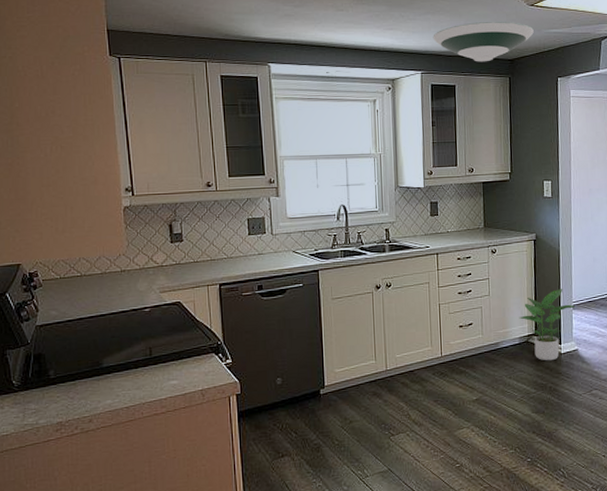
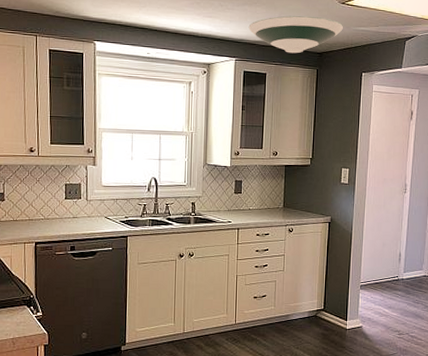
potted plant: present [519,289,576,361] -> none [309,269,363,335]

